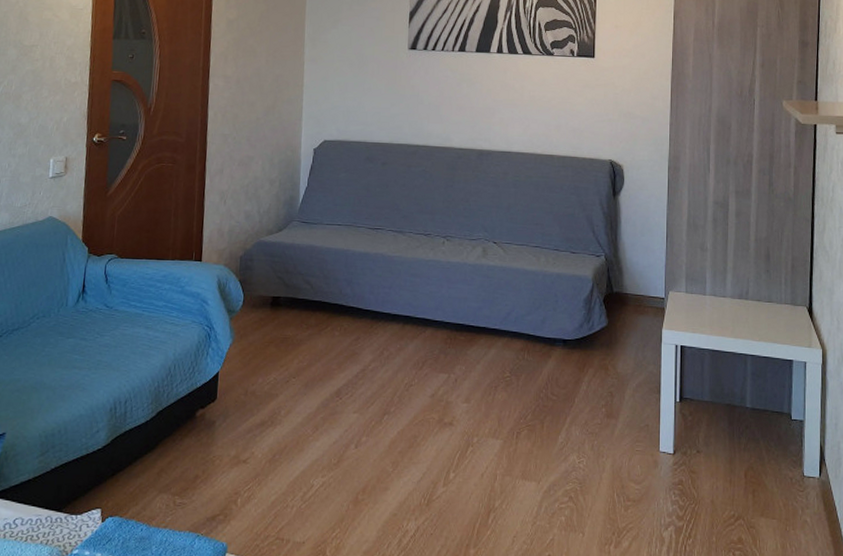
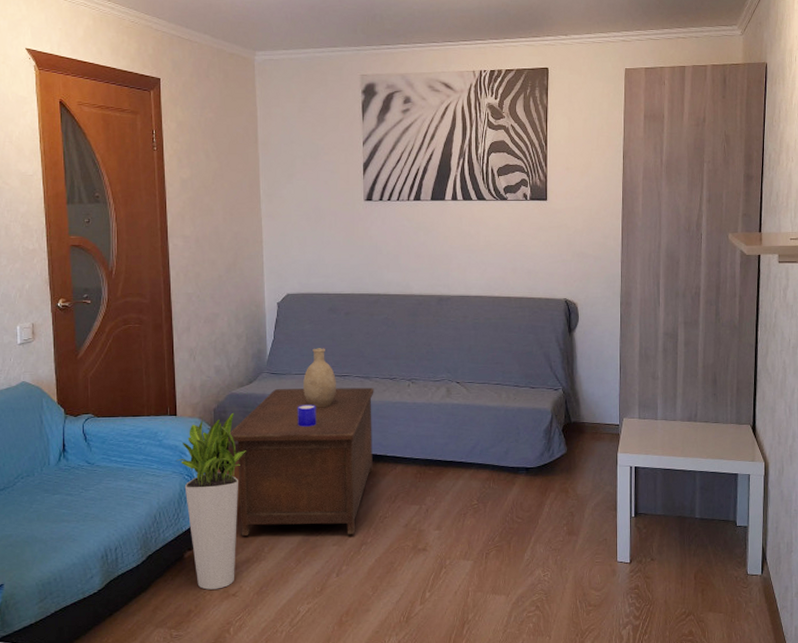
planter: none [196,261,270,454] -> present [176,412,246,590]
cabinet: none [252,239,407,403] -> present [228,387,374,536]
mug: none [325,257,346,281] -> present [297,405,317,427]
decorative vase: none [334,198,368,262] -> present [303,348,336,408]

